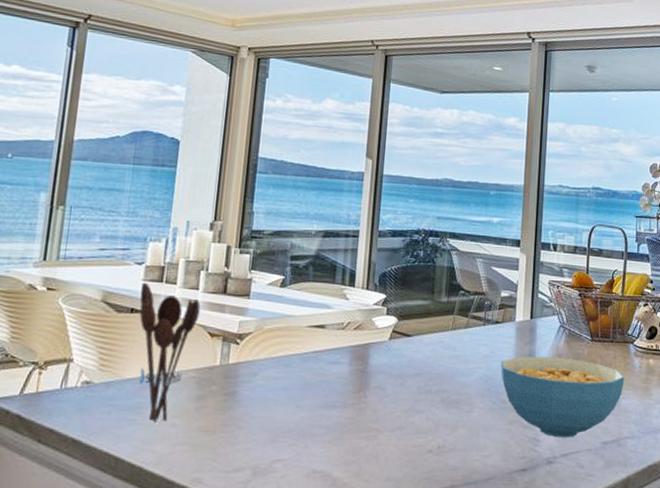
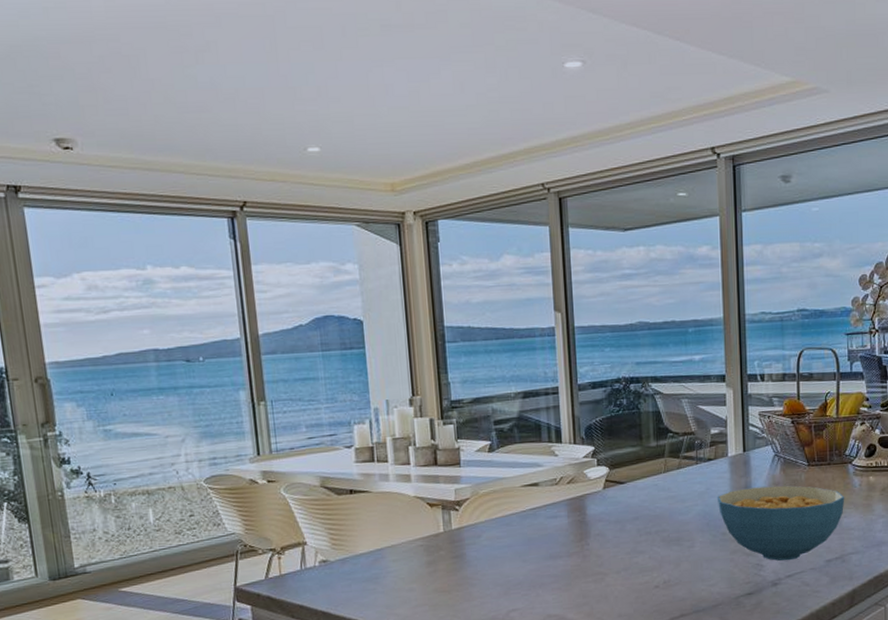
utensil holder: present [139,282,201,423] -> none [354,463,416,590]

